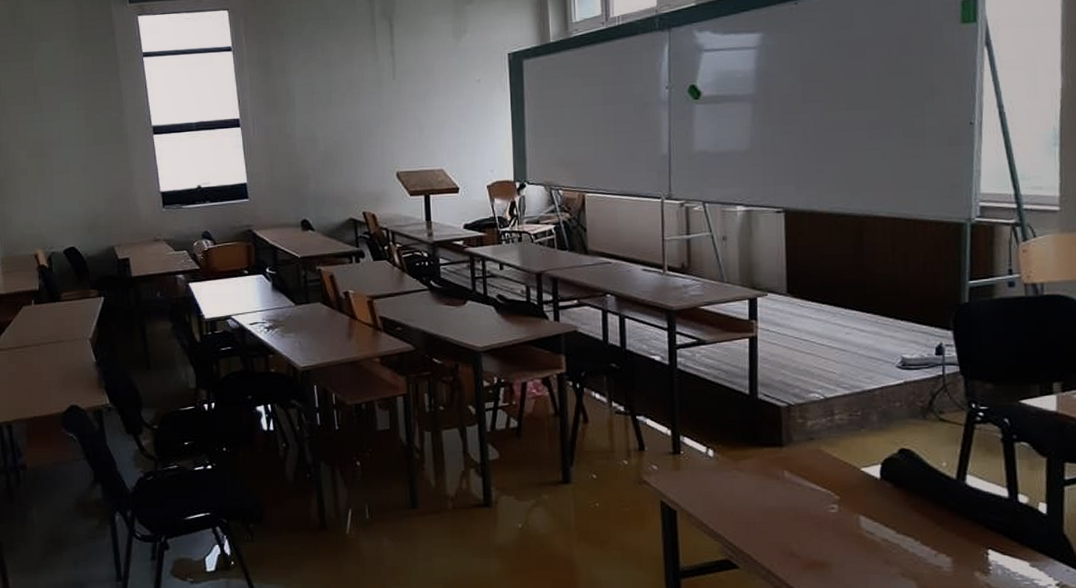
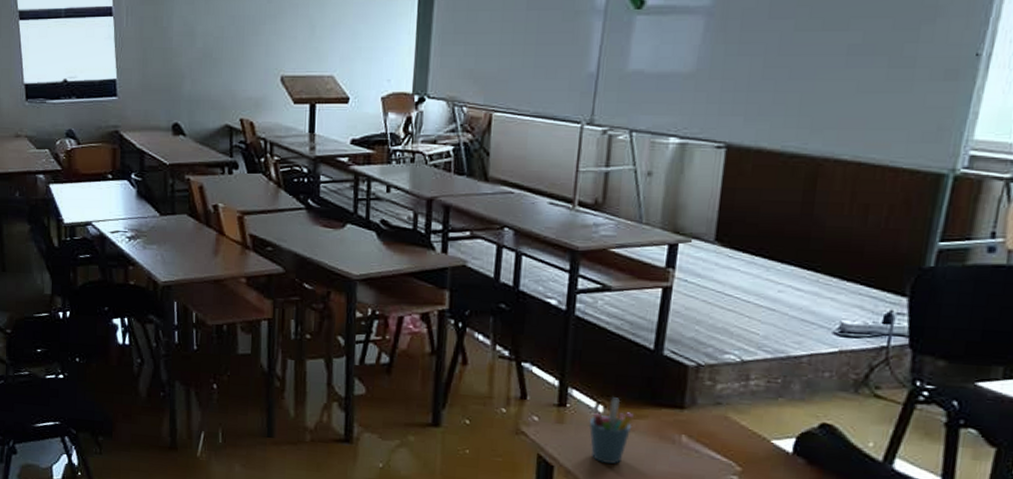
pen holder: none [702,441,740,503] -> present [588,397,634,464]

